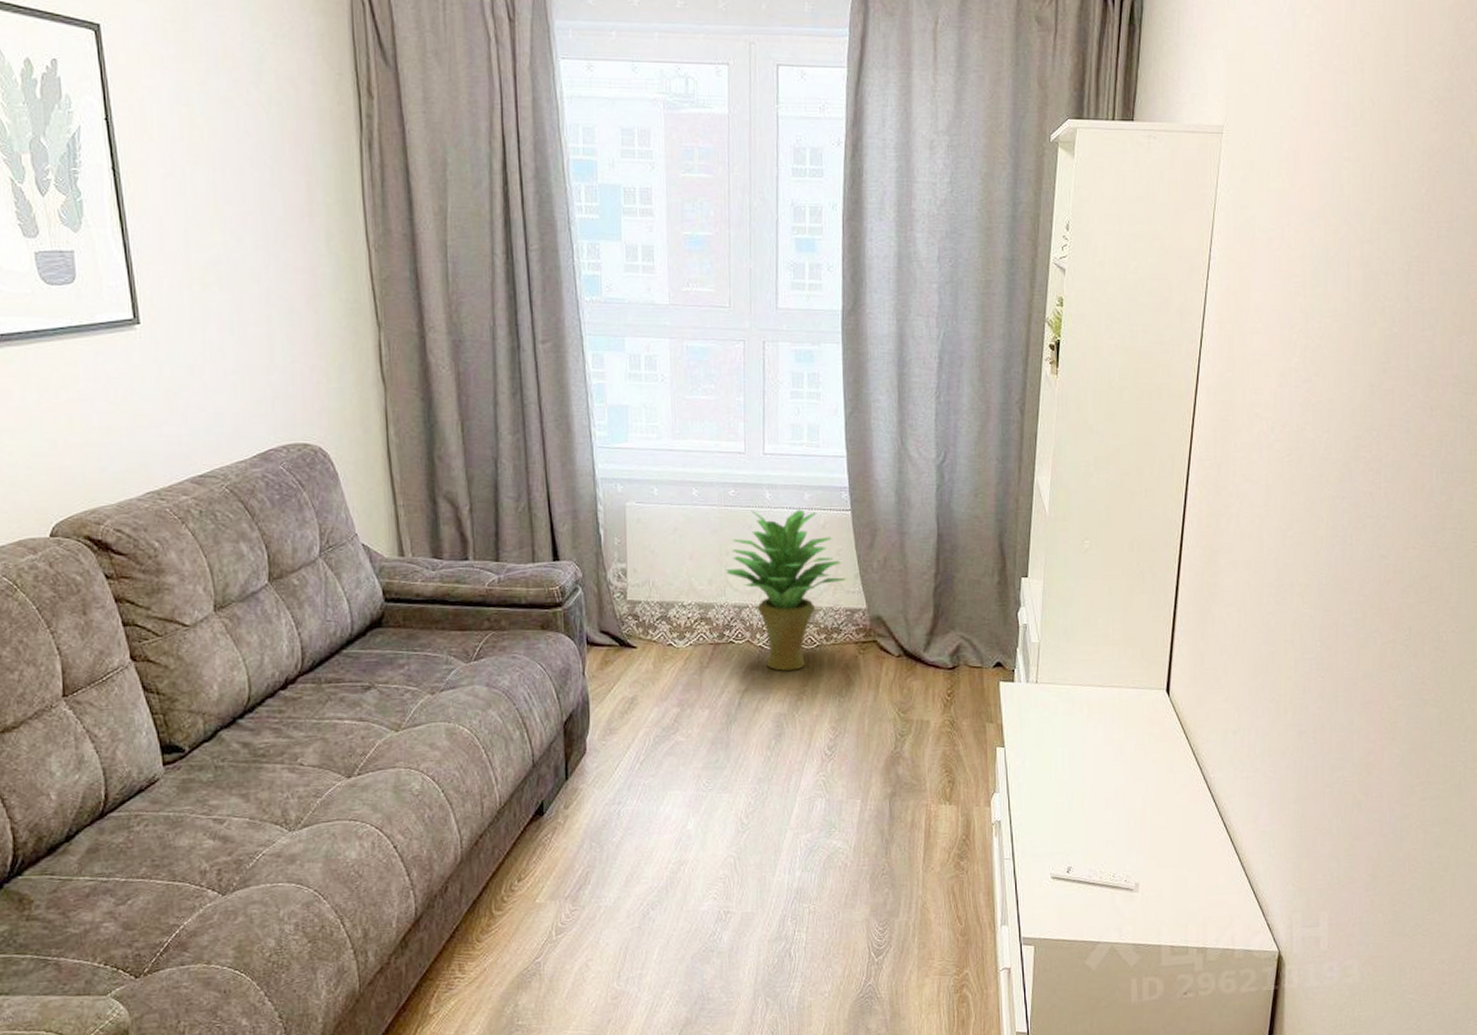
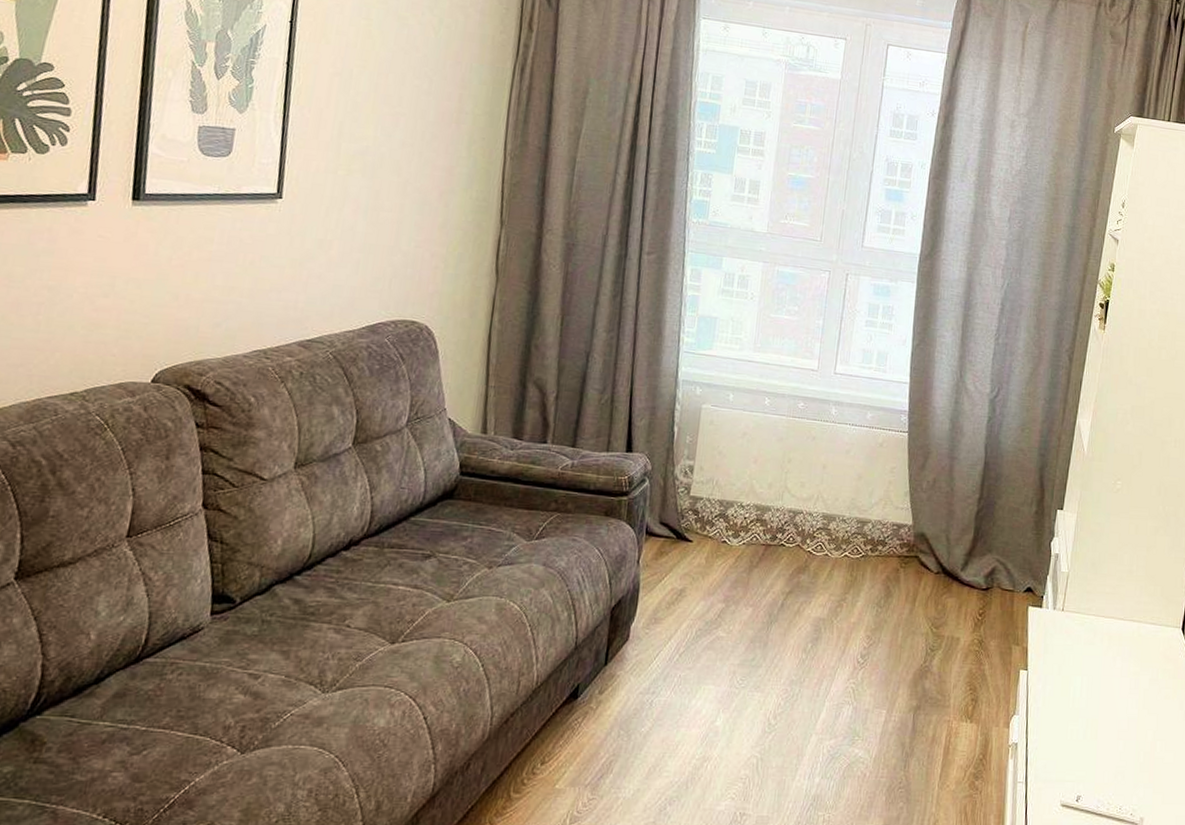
potted plant: present [726,509,846,671] -> none [786,424,896,578]

